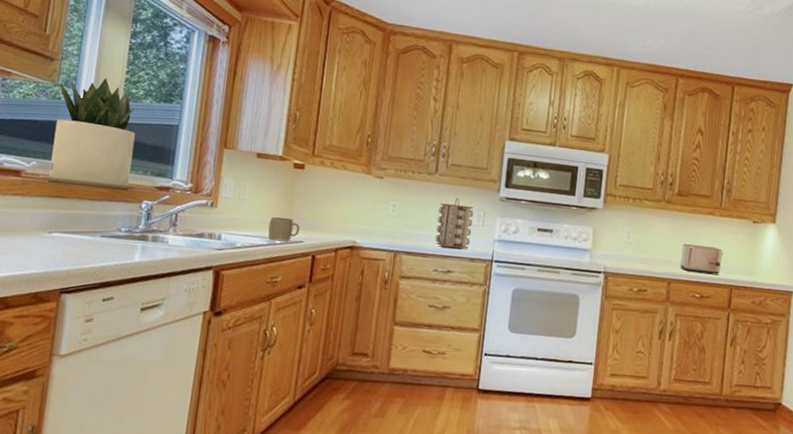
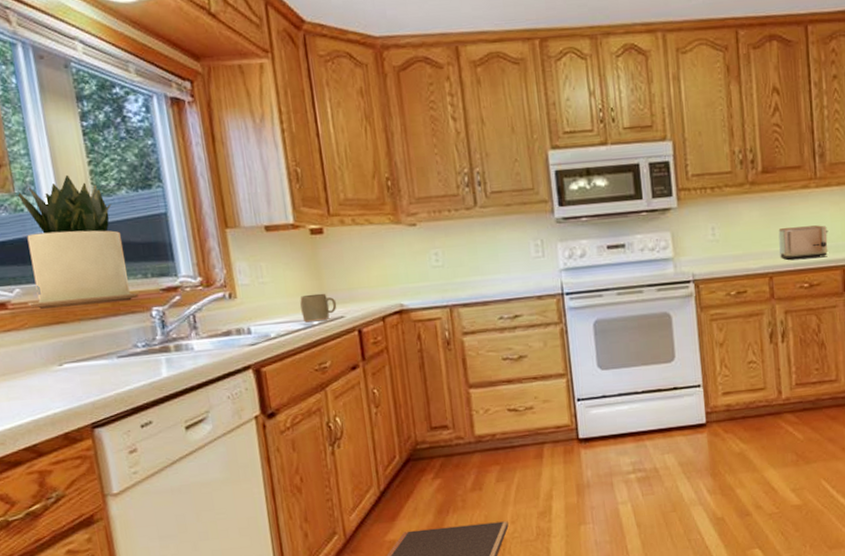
spice rack: present [435,197,474,249] -> none [488,229,533,290]

